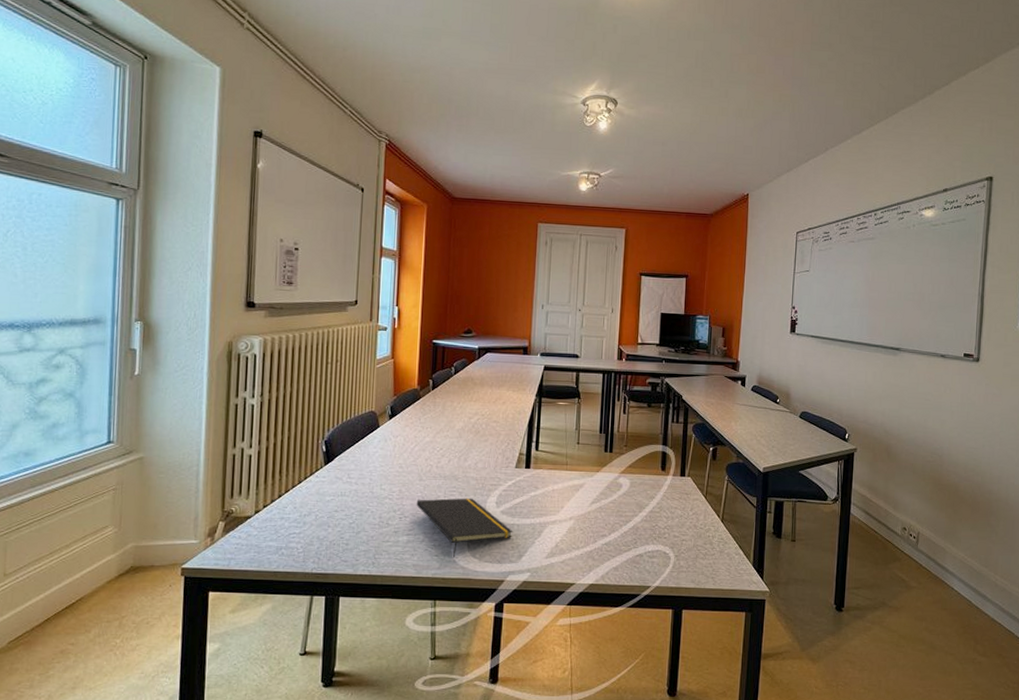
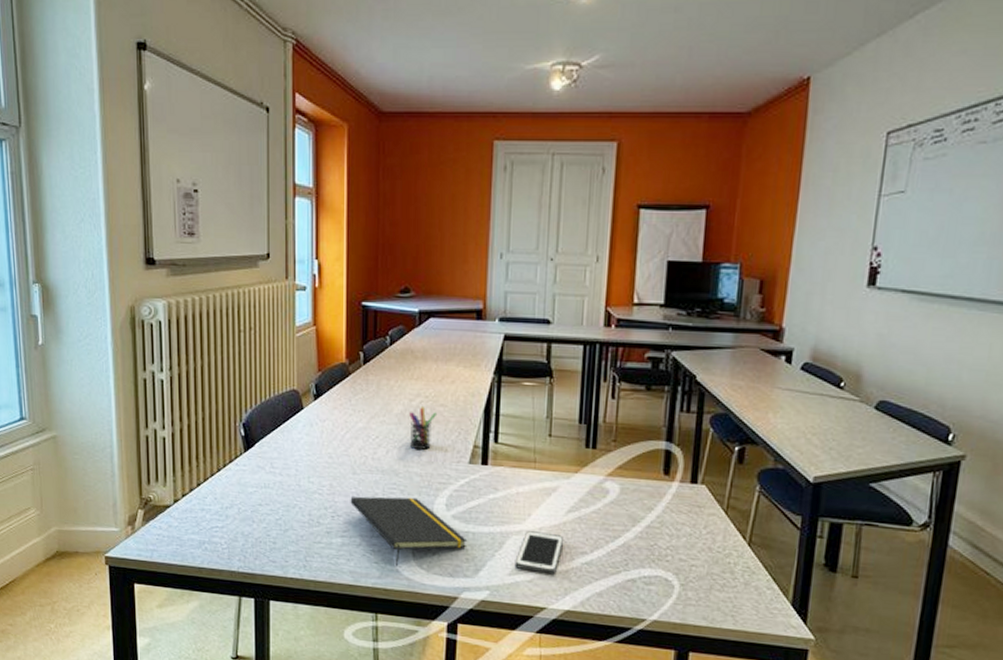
pen holder: none [468,422,491,459] -> present [409,405,438,451]
cell phone: none [550,520,588,555] -> present [514,531,563,575]

